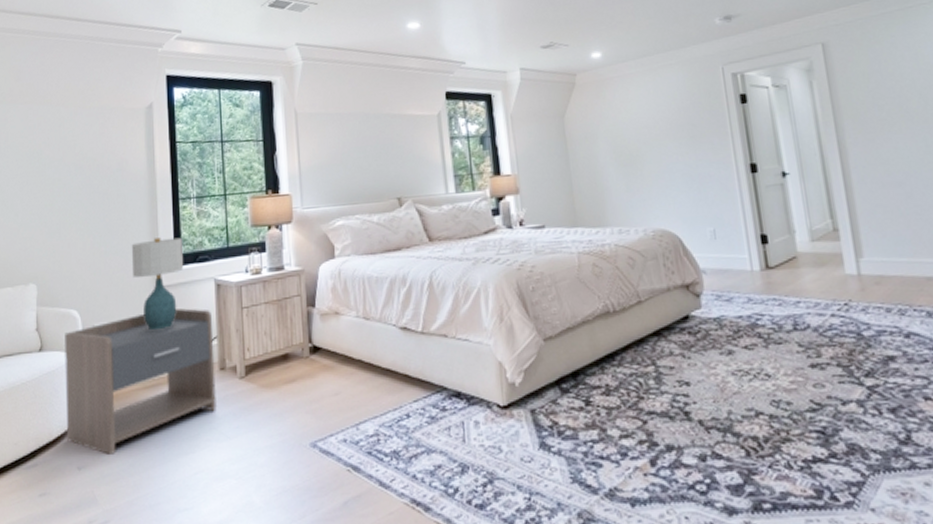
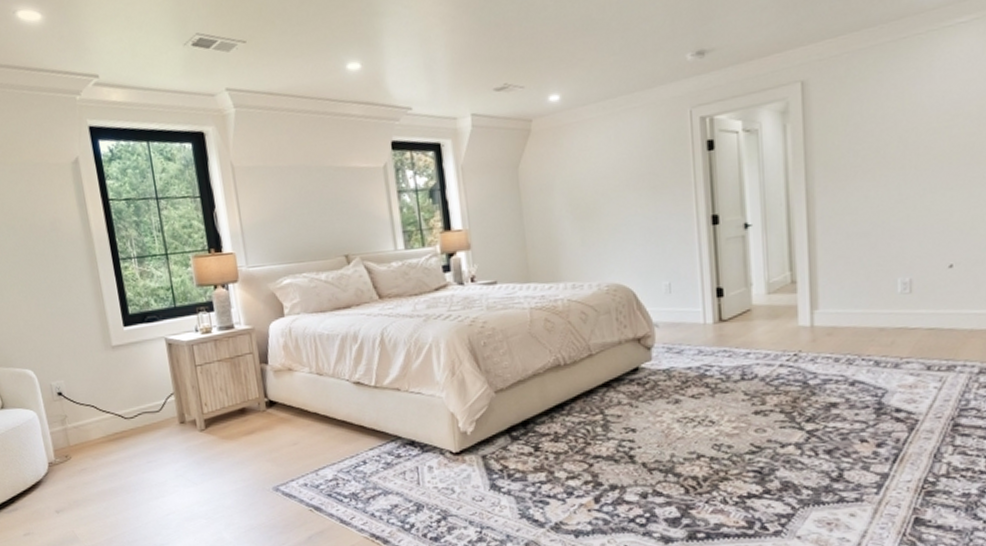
nightstand: present [65,307,217,455] -> none [23,366,181,500]
table lamp: present [131,237,184,331] -> none [76,298,133,389]

